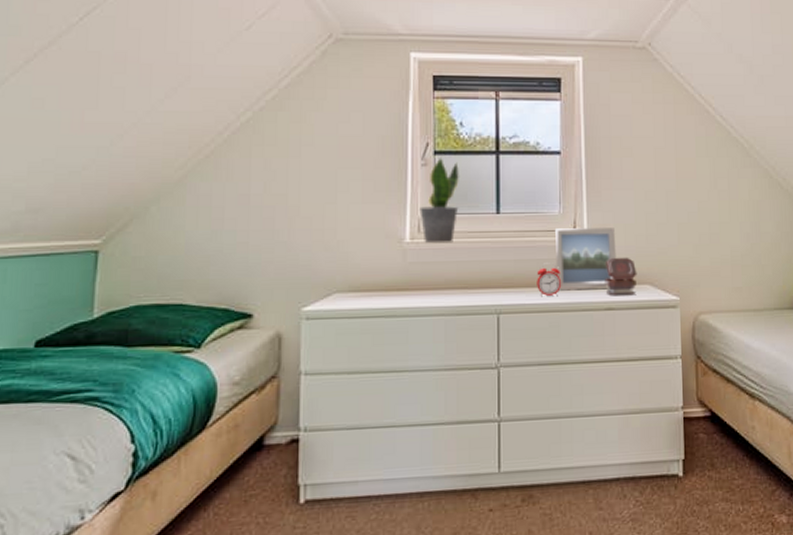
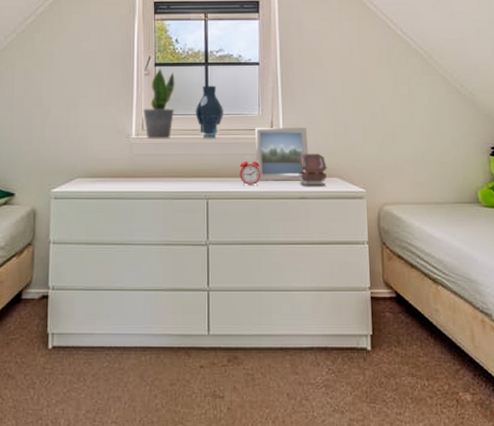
vase: none [483,179,519,243] -> present [195,86,224,139]

